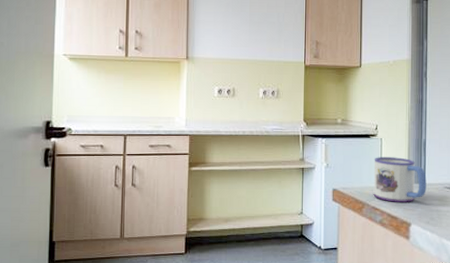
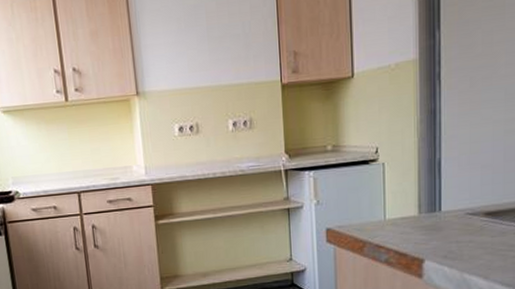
mug: present [373,157,427,202] -> none [375,183,443,237]

